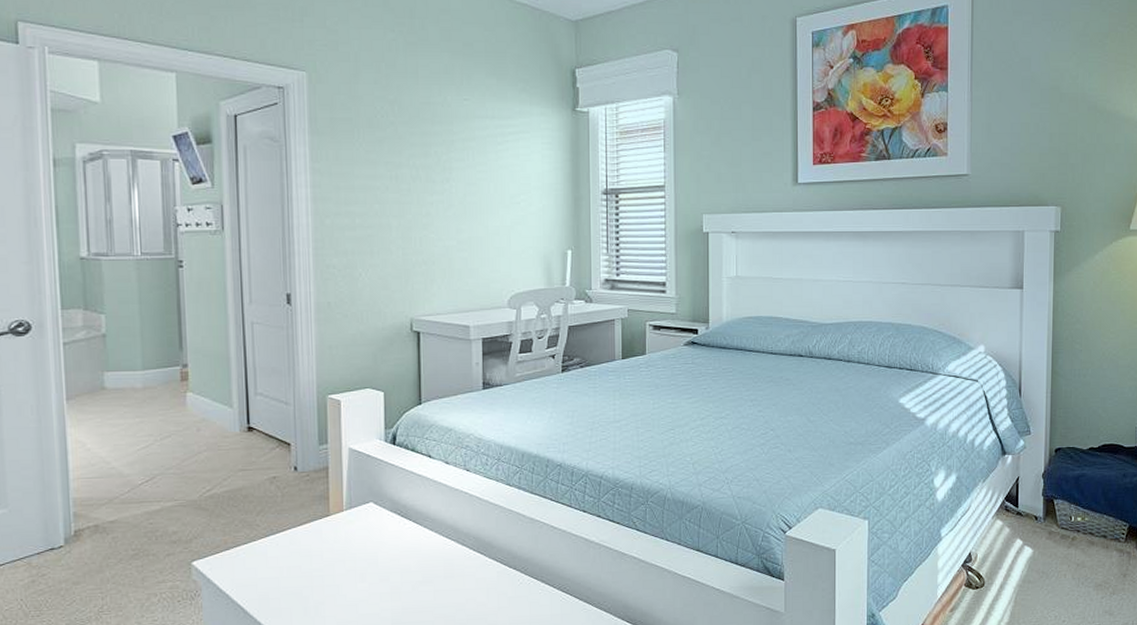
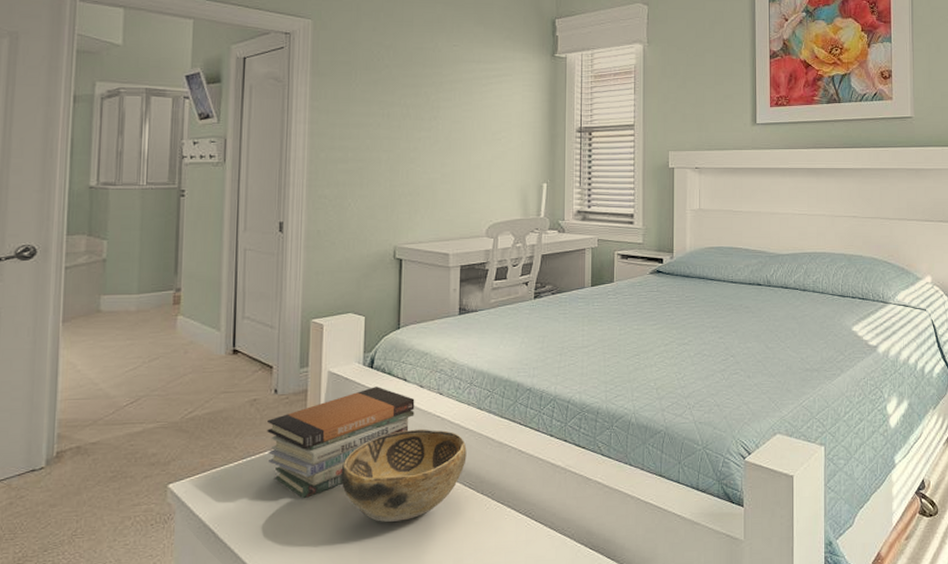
book stack: none [289,463,441,576] -> present [267,386,415,499]
decorative bowl: none [368,505,497,597] -> present [341,429,467,522]

